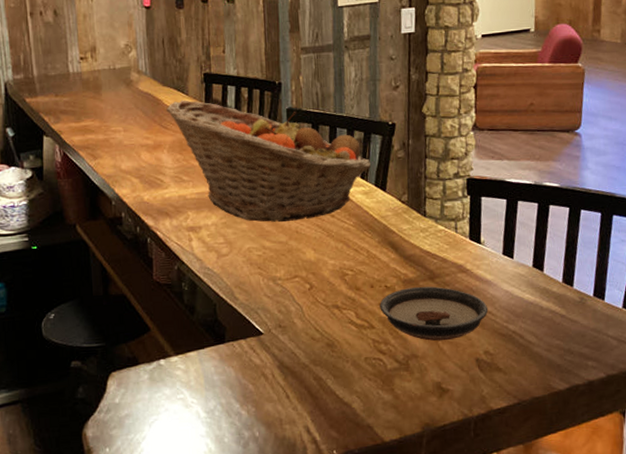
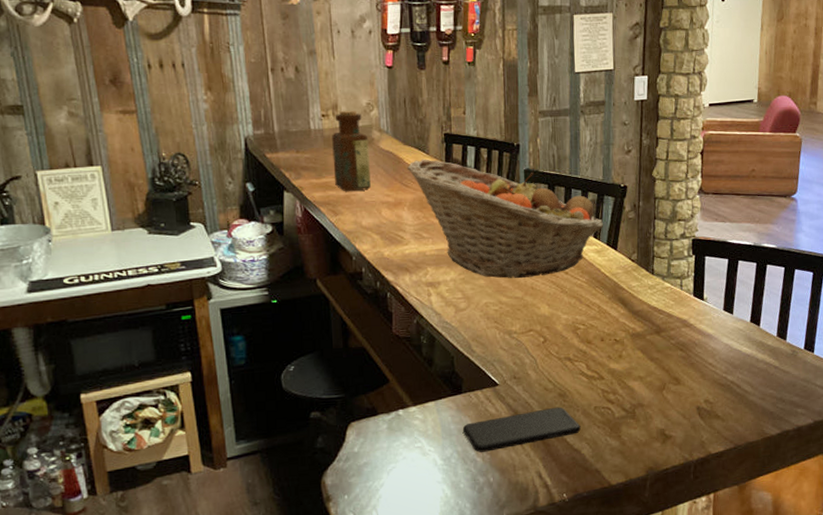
bottle: none [90,52,130,136] -> present [332,110,371,192]
smartphone: none [226,357,351,405] -> present [462,407,581,452]
saucer: present [379,286,489,341] -> none [609,340,709,391]

